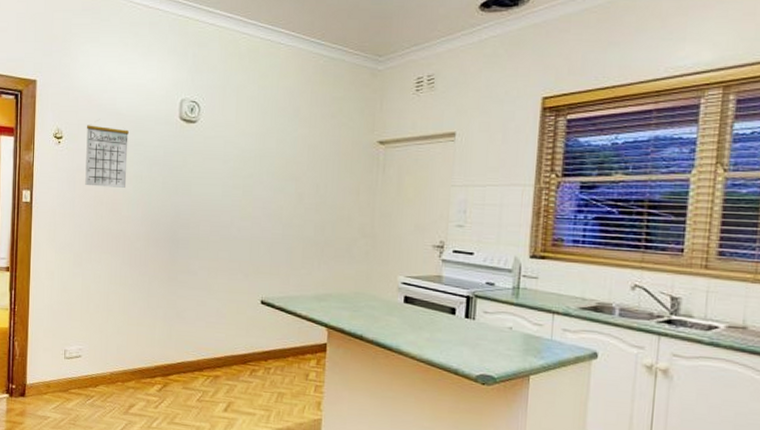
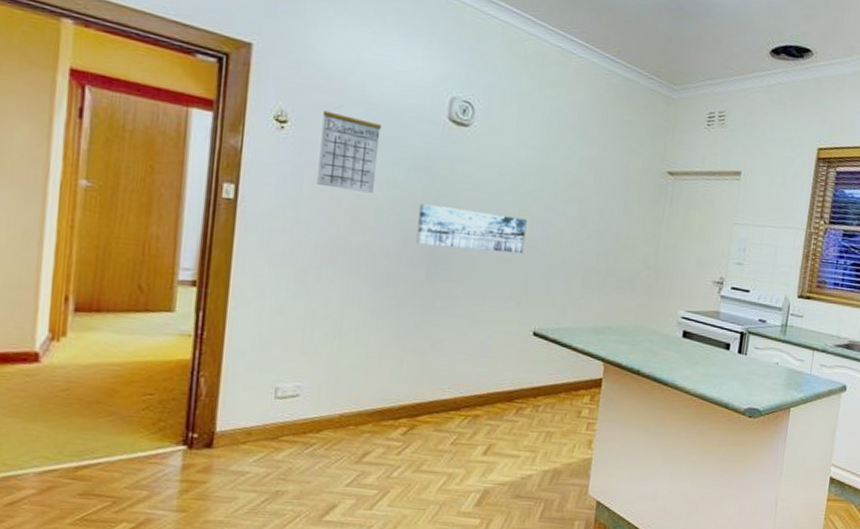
wall art: none [160,193,250,231] -> present [416,204,527,254]

